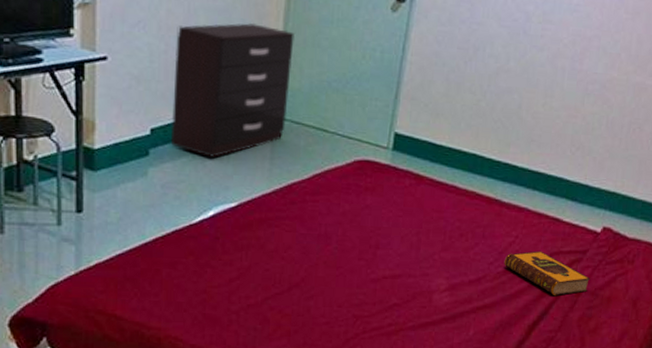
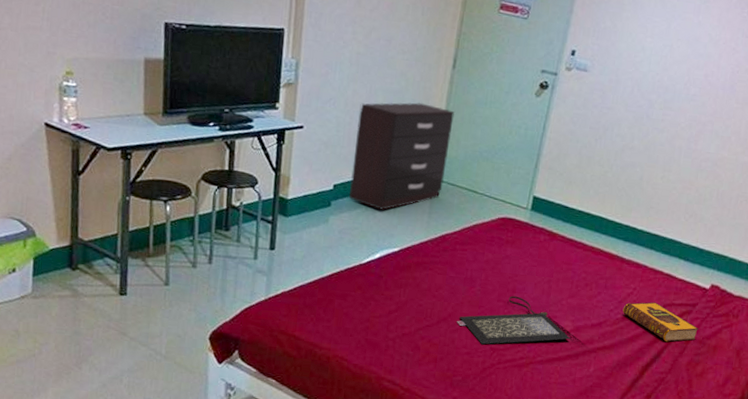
clutch bag: none [312,252,446,312] -> present [457,296,571,345]

